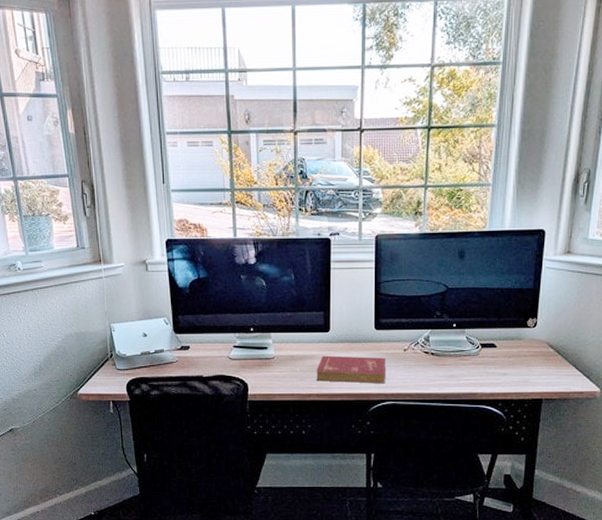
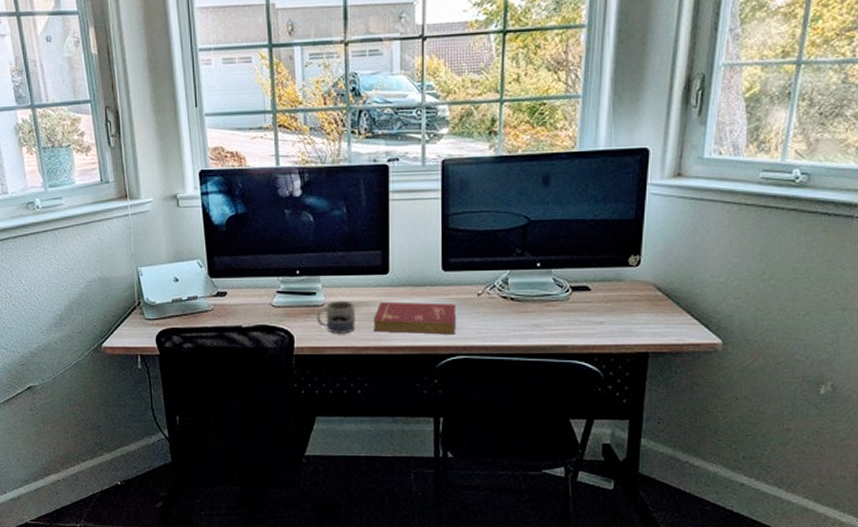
mug: none [267,354,301,383] -> present [316,300,355,334]

